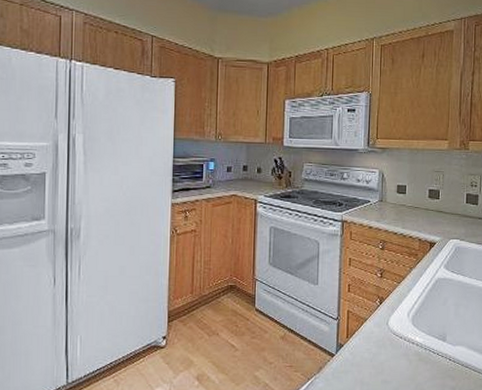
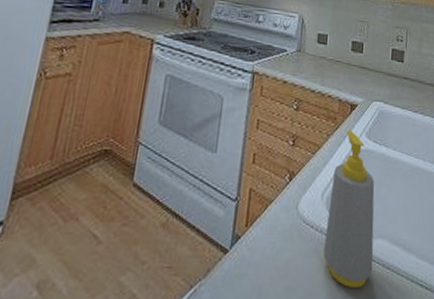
soap bottle: none [412,263,454,381] -> present [323,129,375,289]

